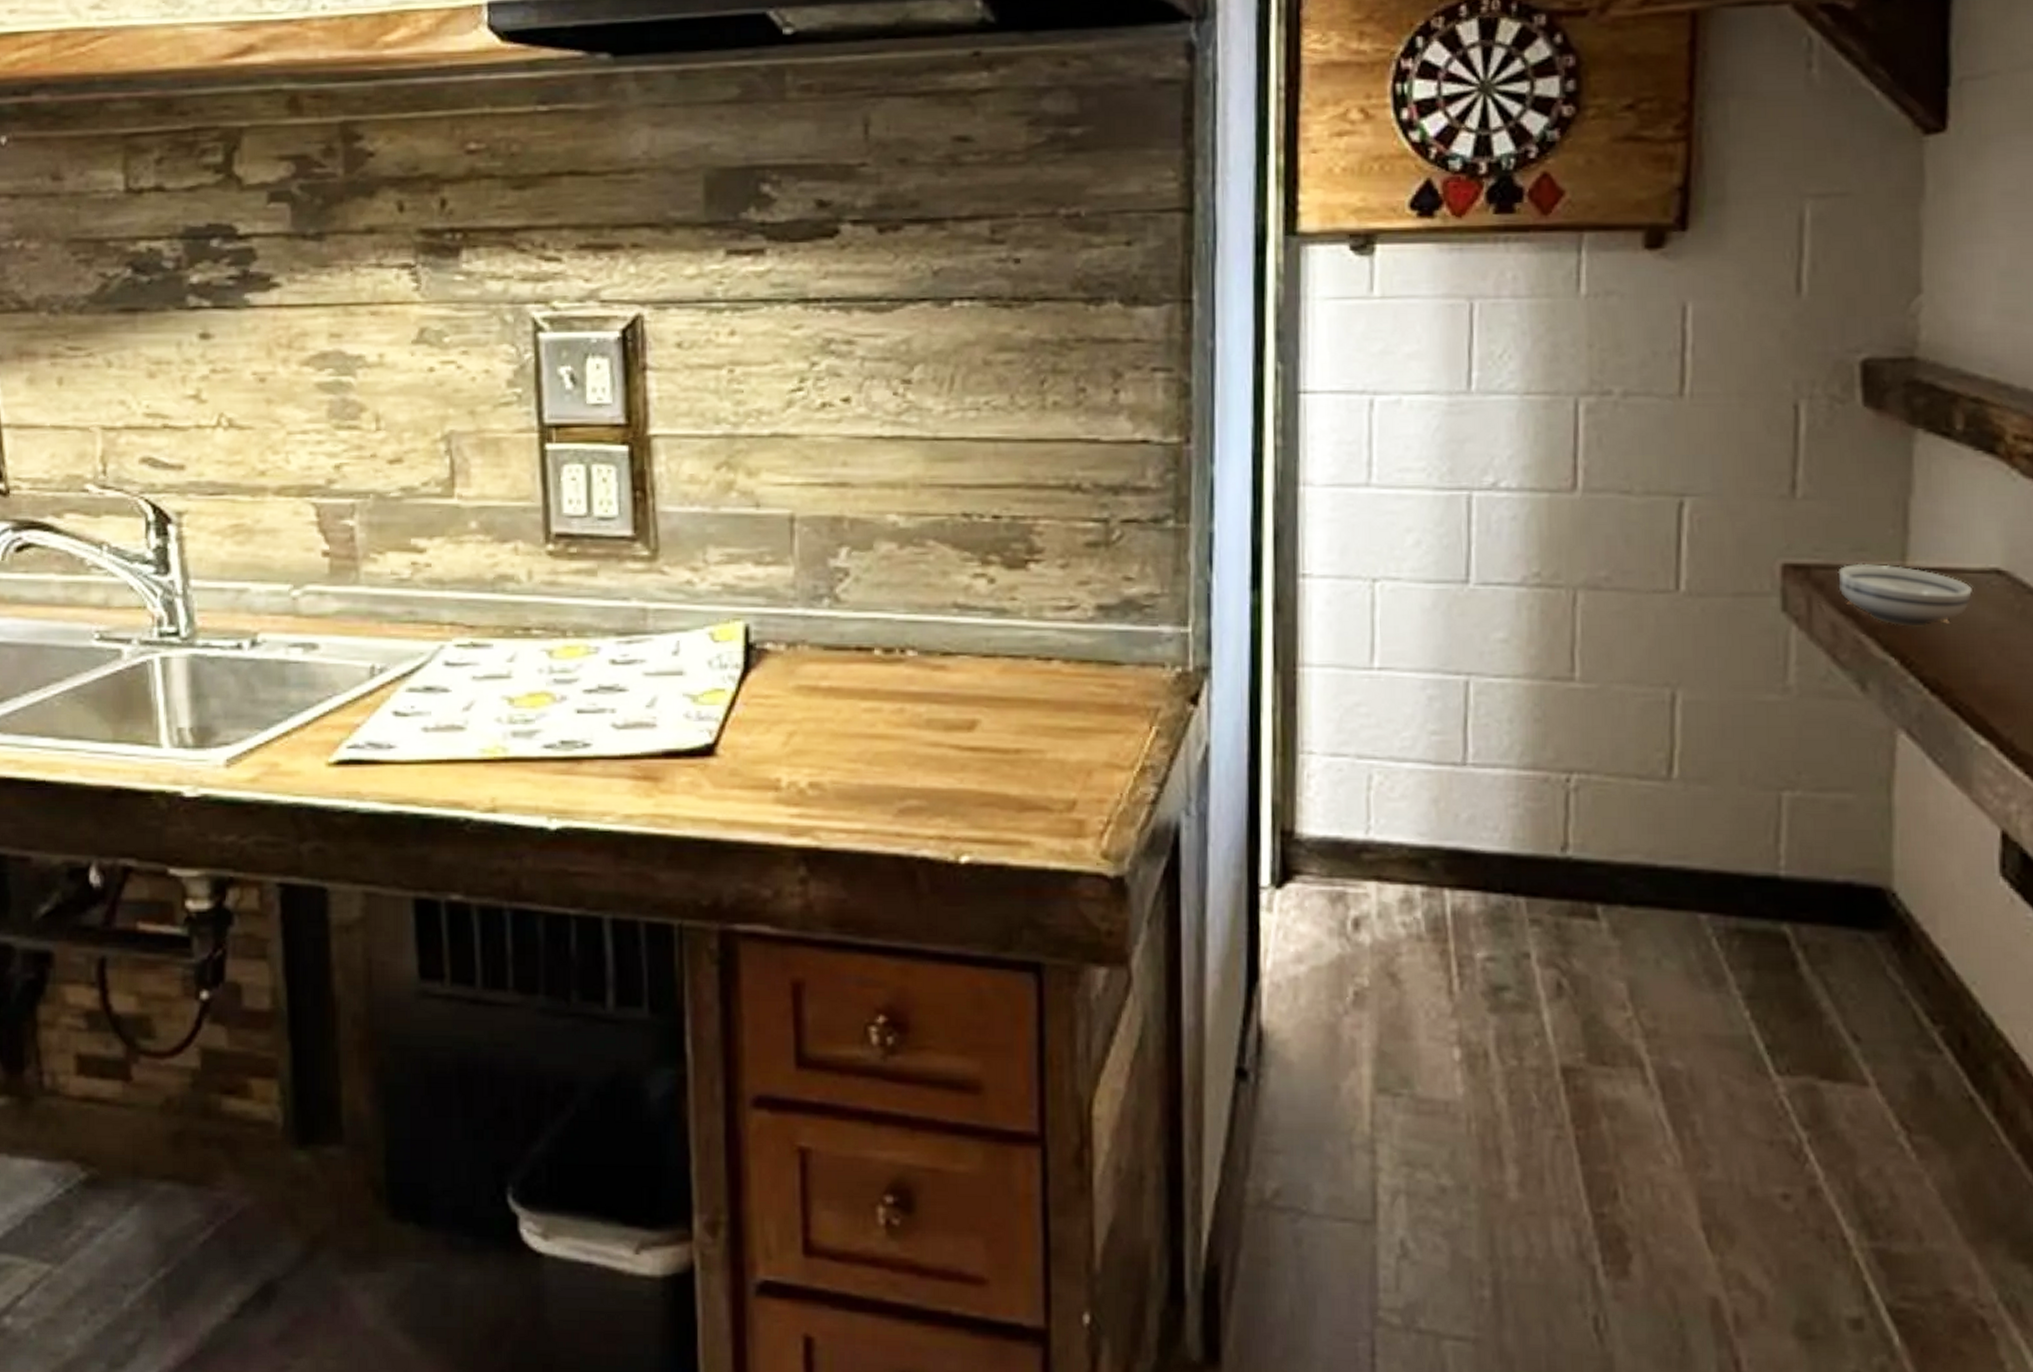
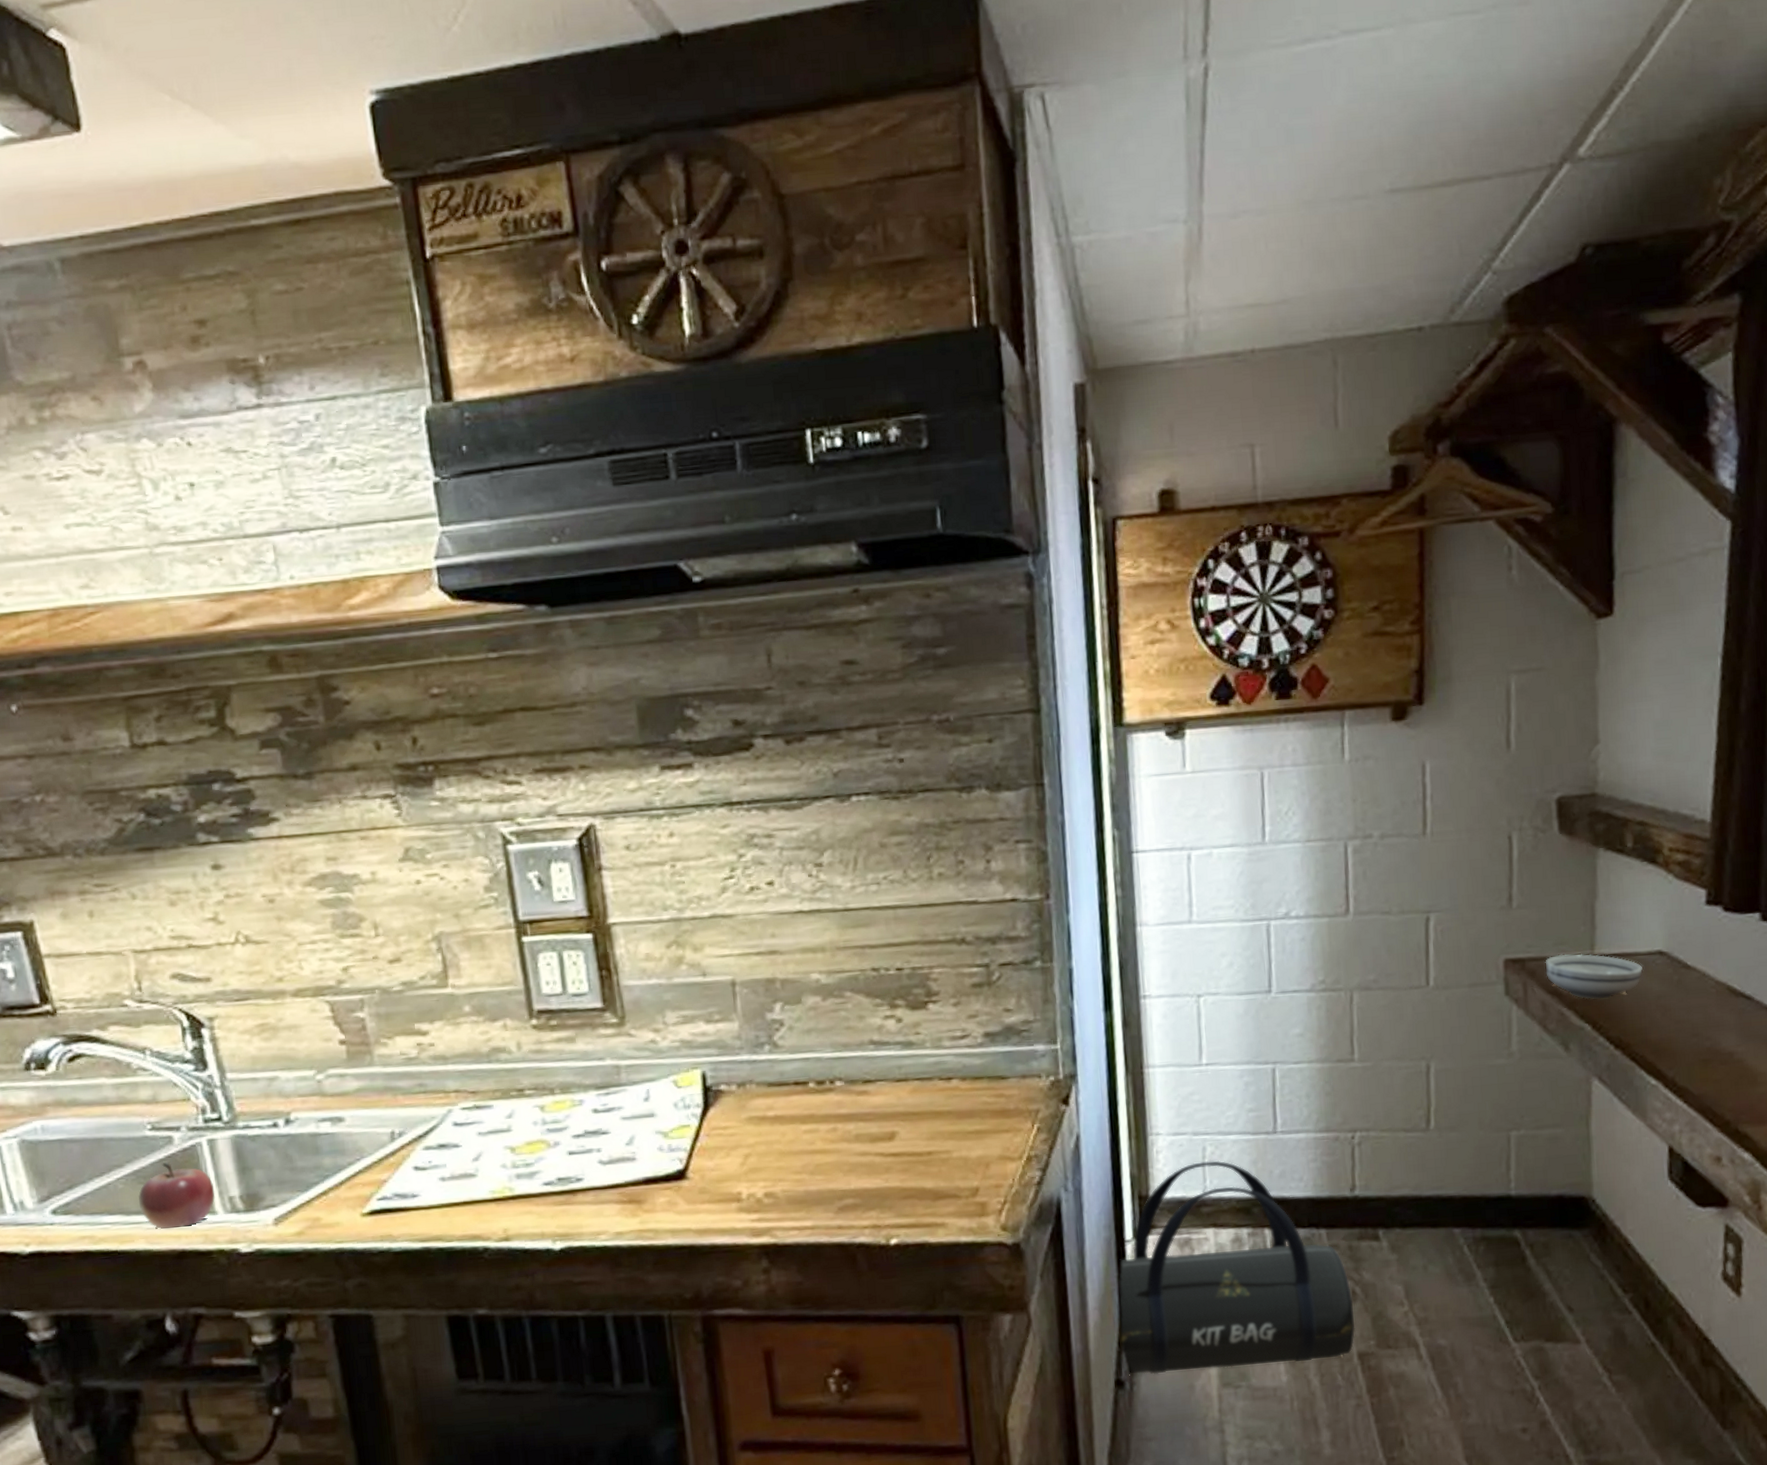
fruit: none [75,680,162,760] -> present [138,1162,216,1230]
duffel bag: none [1246,794,1559,1071] -> present [1119,1160,1356,1375]

